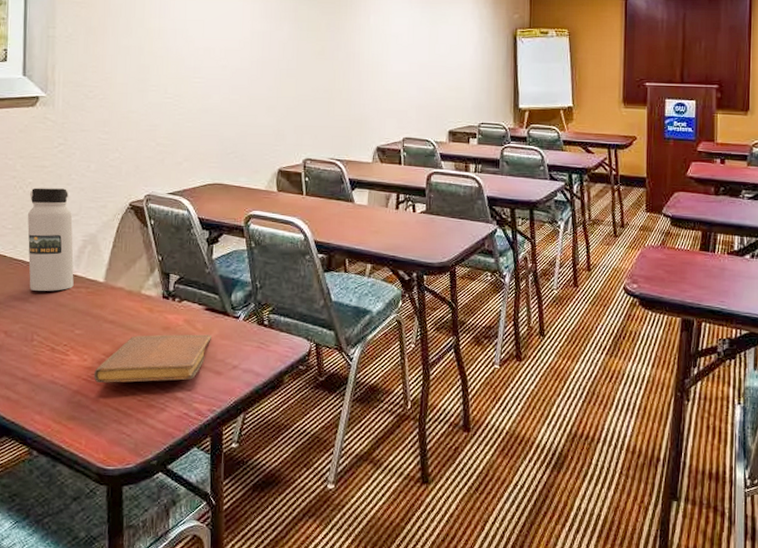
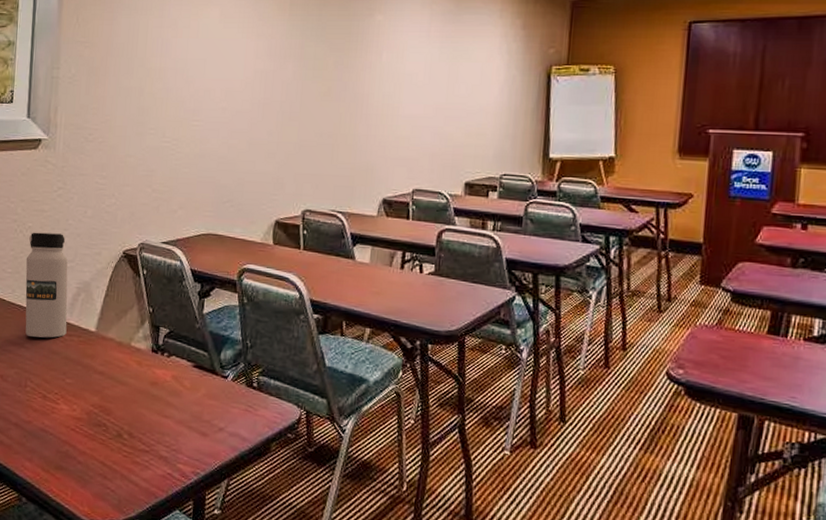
notebook: present [93,334,211,383] -> none [81,389,199,439]

